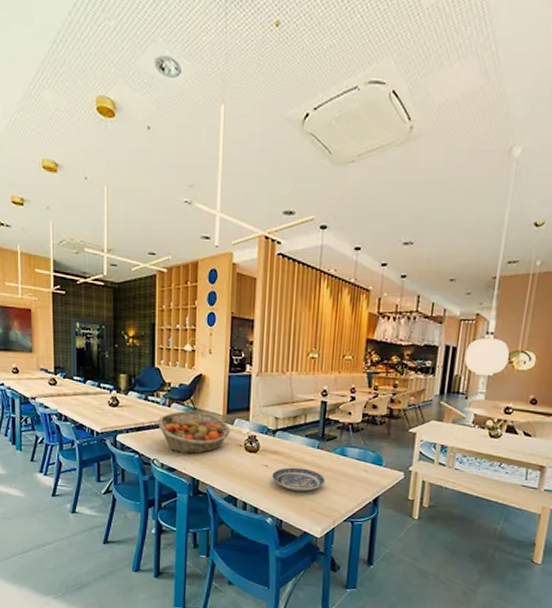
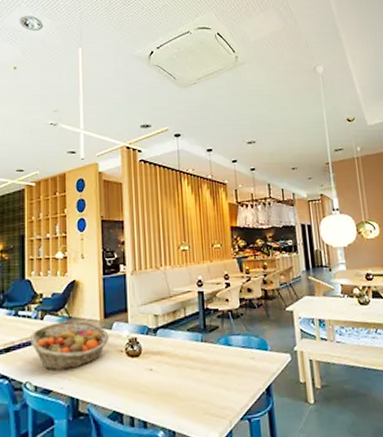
plate: present [272,467,325,492] -> none [158,365,214,394]

